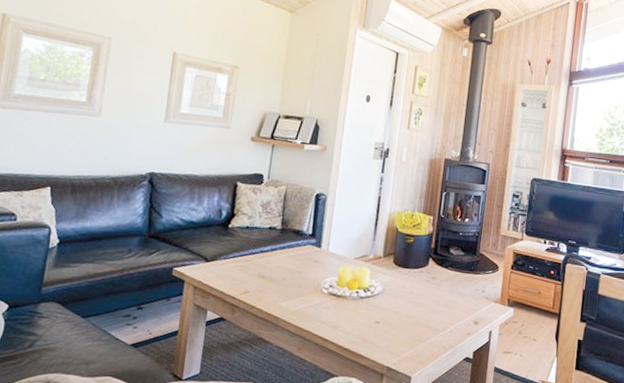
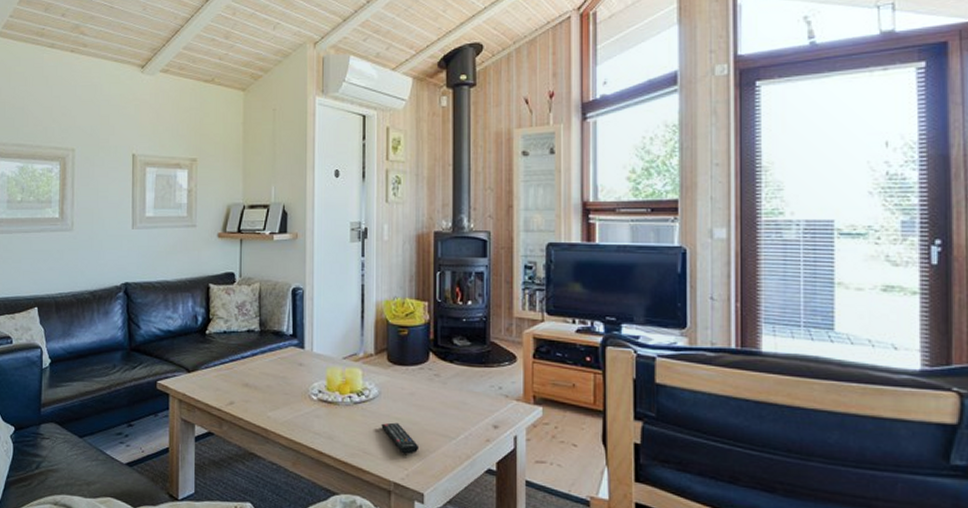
remote control: none [382,316,412,344] -> present [381,422,420,455]

